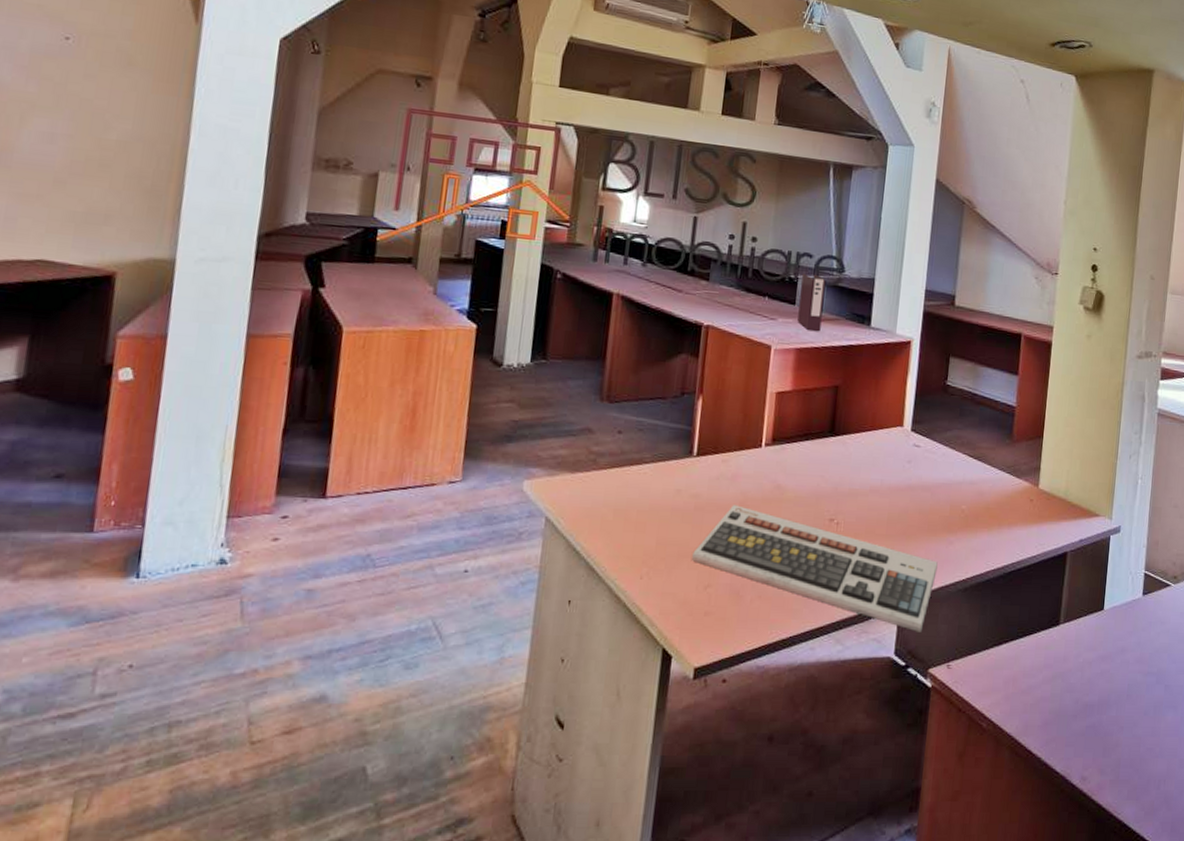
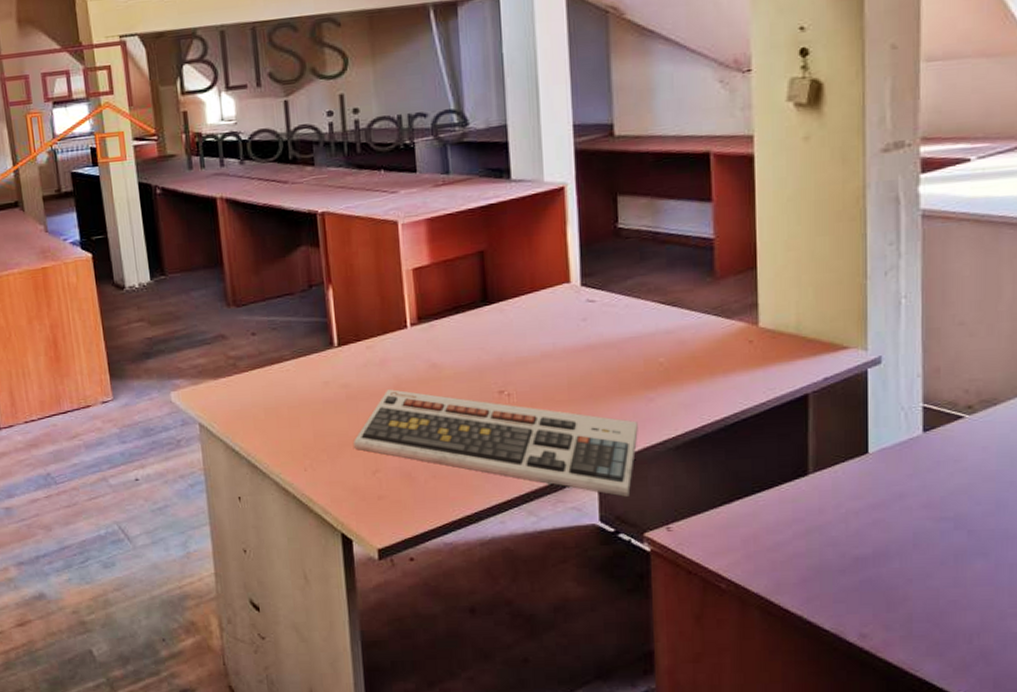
binder: present [797,273,826,332] -> none [419,134,451,198]

